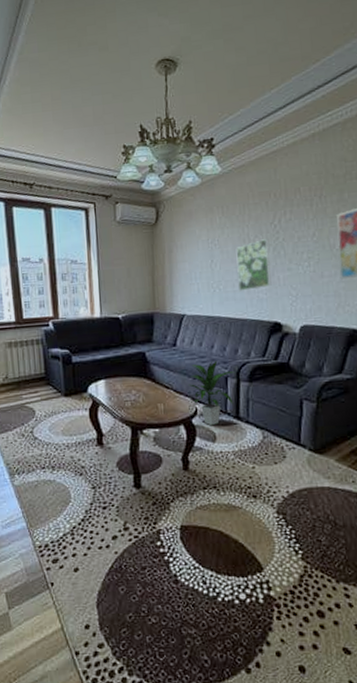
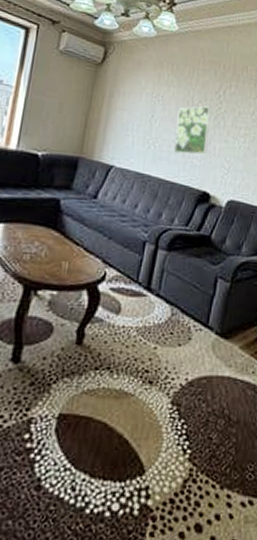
indoor plant: present [188,360,235,426] -> none [101,221,155,295]

